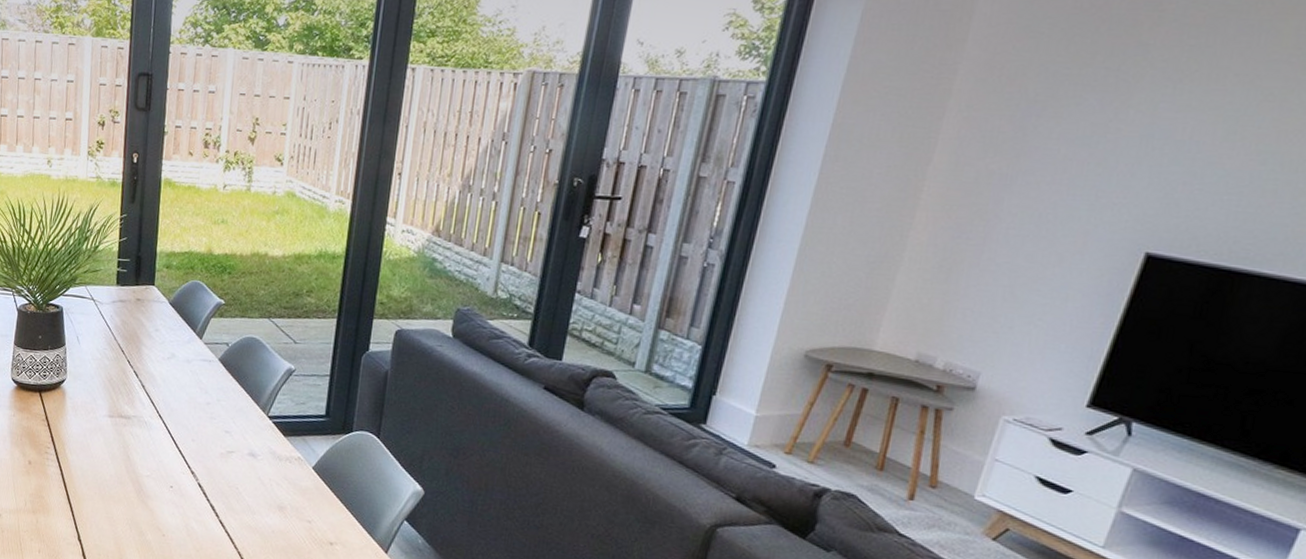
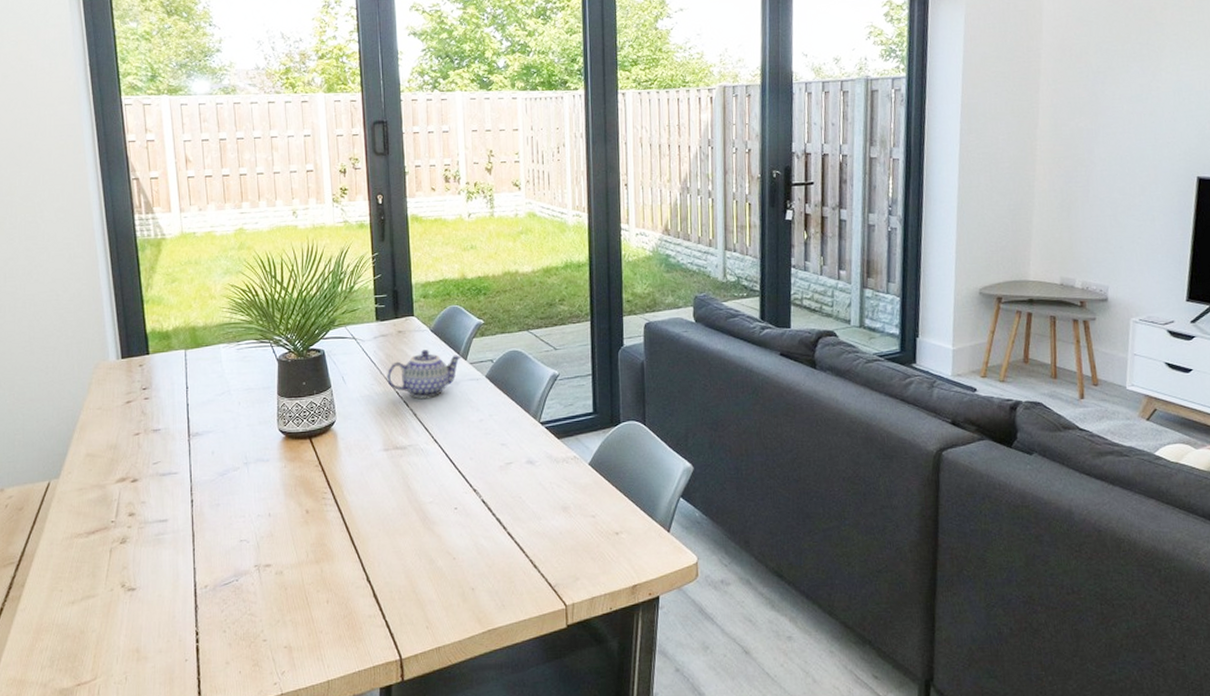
teapot: none [120,322,198,372] -> present [387,350,462,398]

